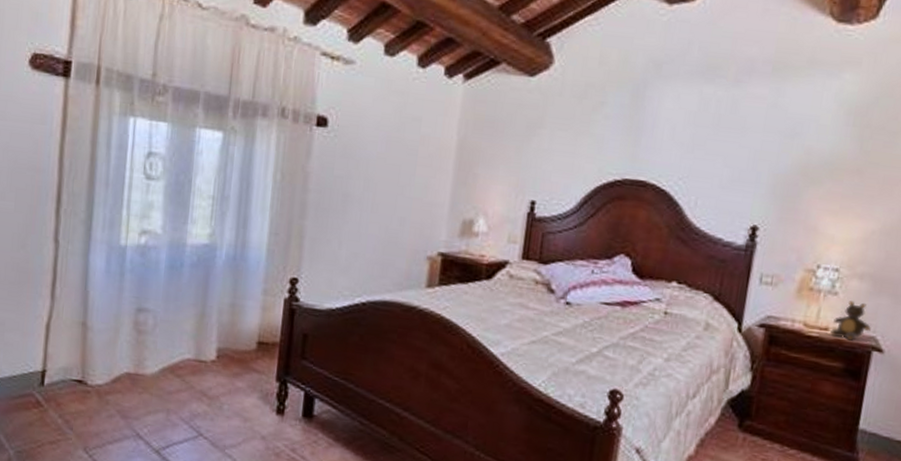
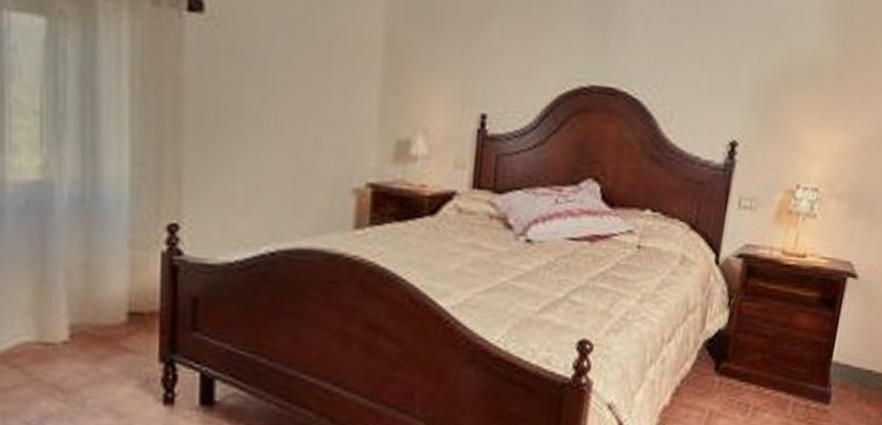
teddy bear: present [830,301,871,342] -> none [808,223,847,269]

